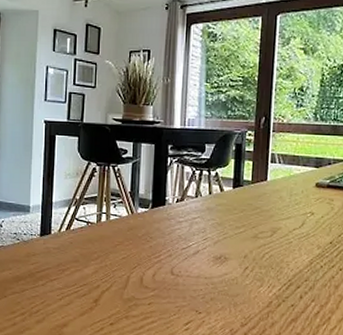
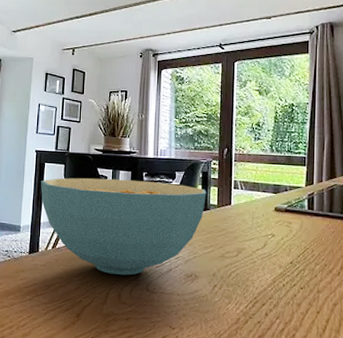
cereal bowl: none [52,152,240,258] -> present [41,178,207,275]

